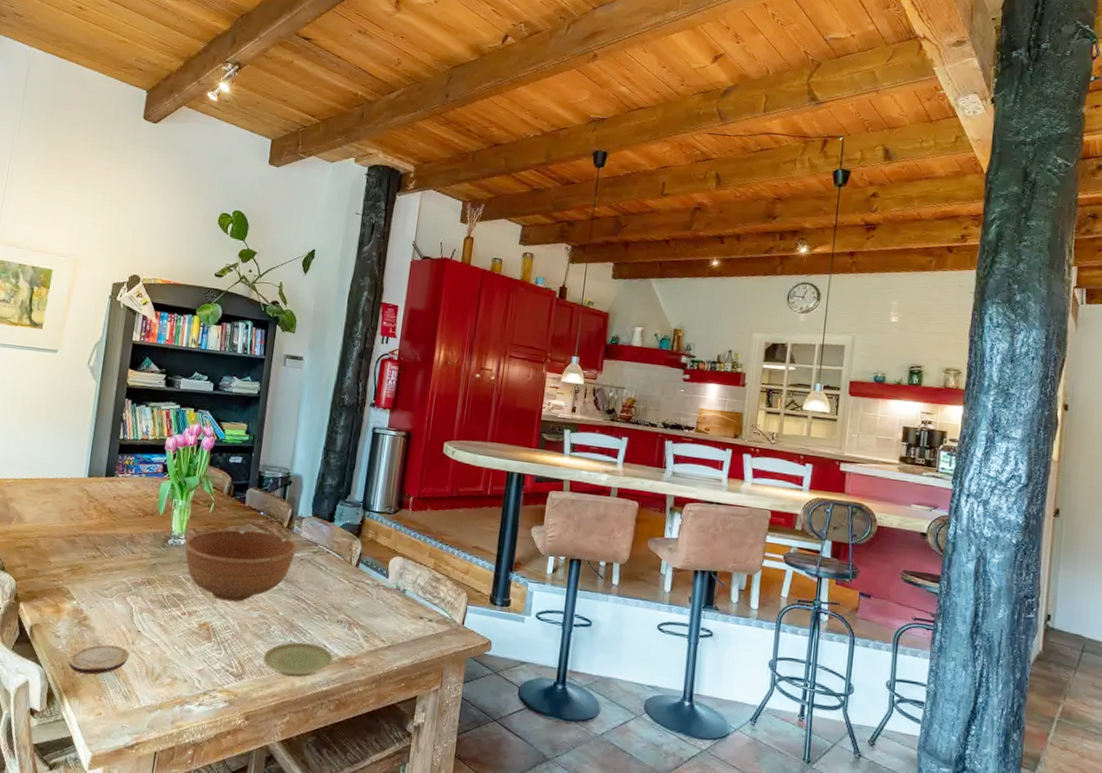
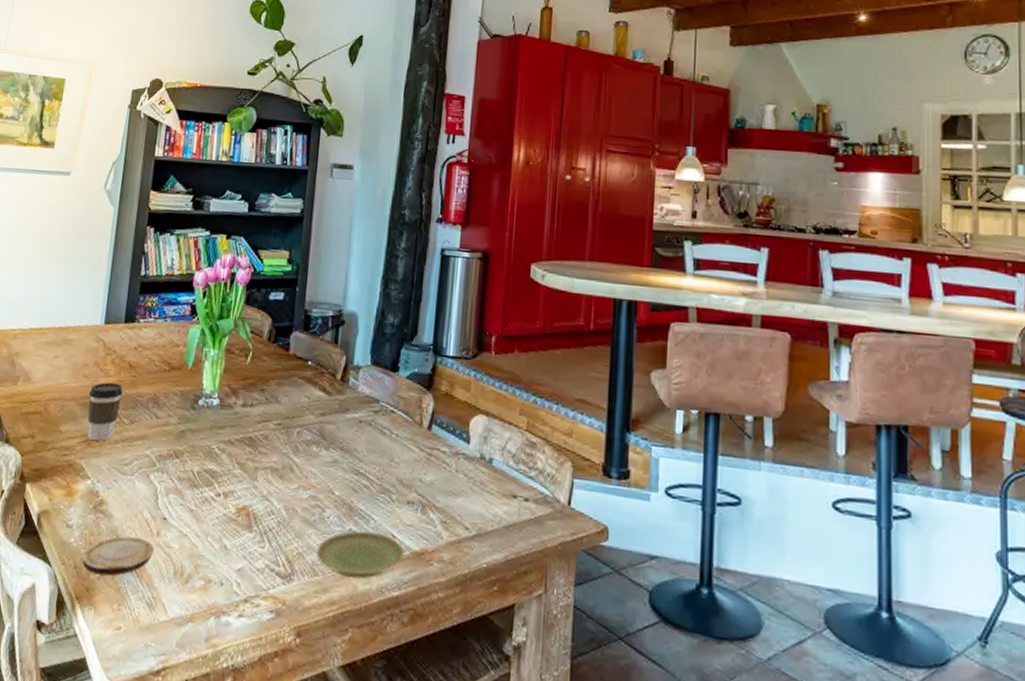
coffee cup: none [73,524,104,571] -> present [87,382,123,441]
bowl: present [184,529,298,602] -> none [218,384,355,479]

